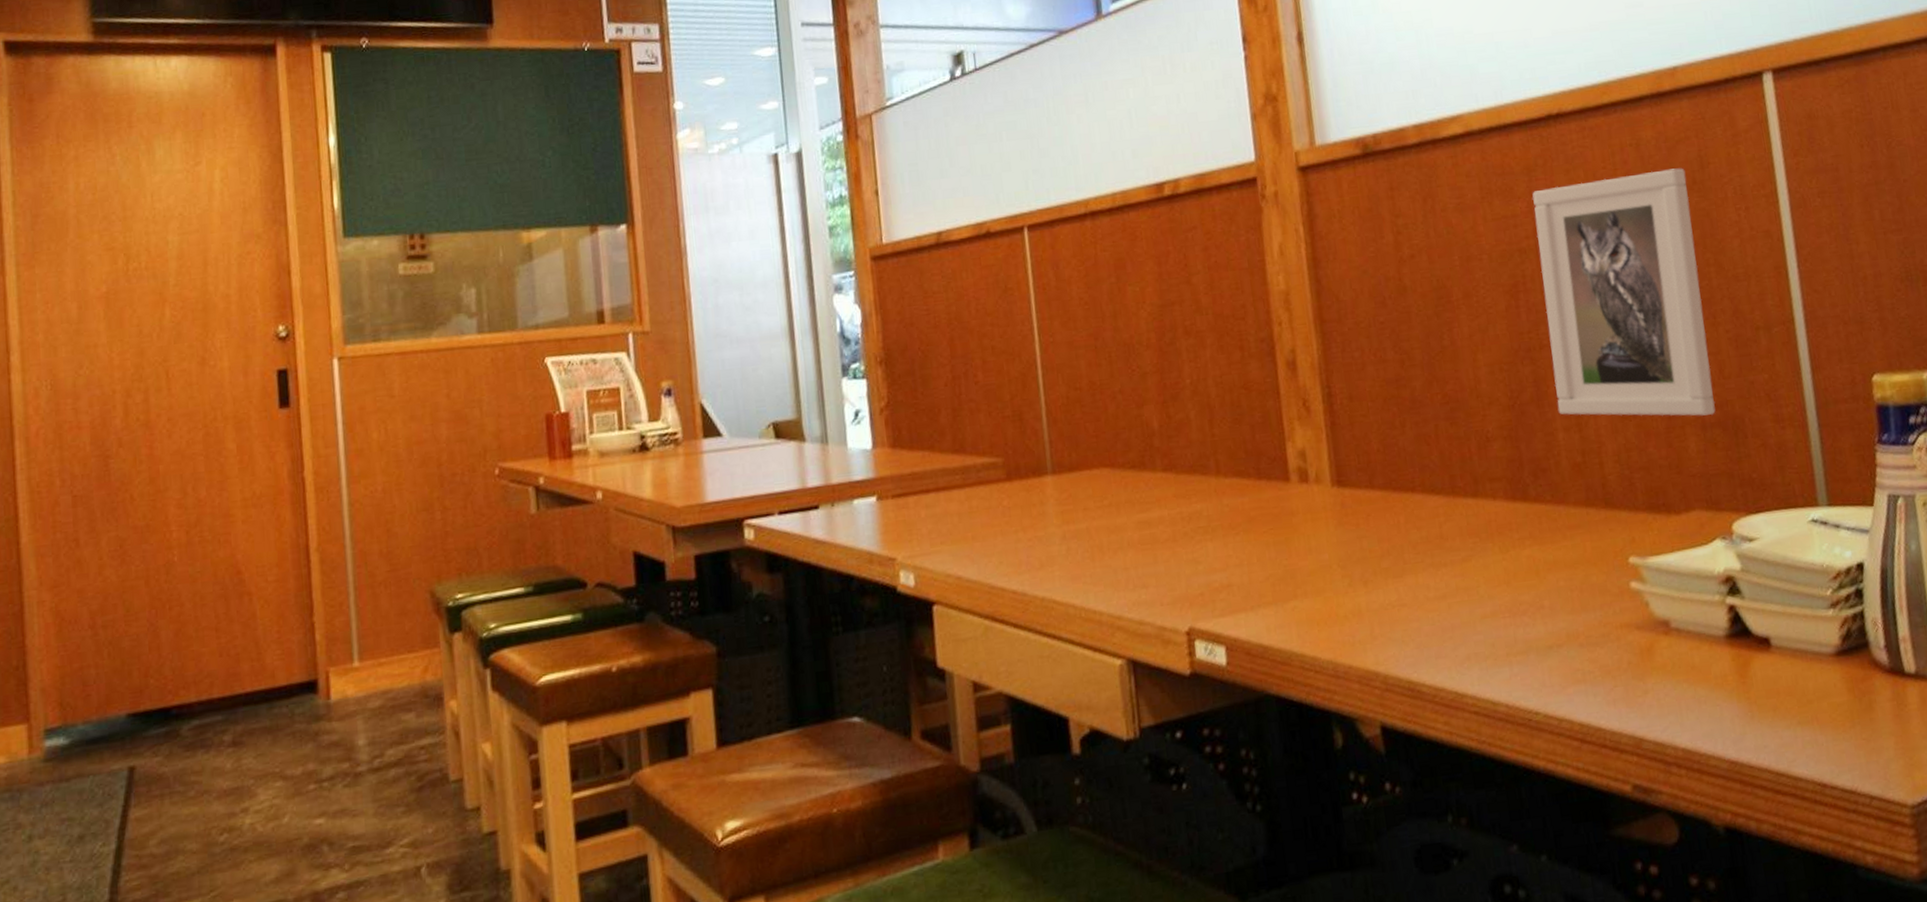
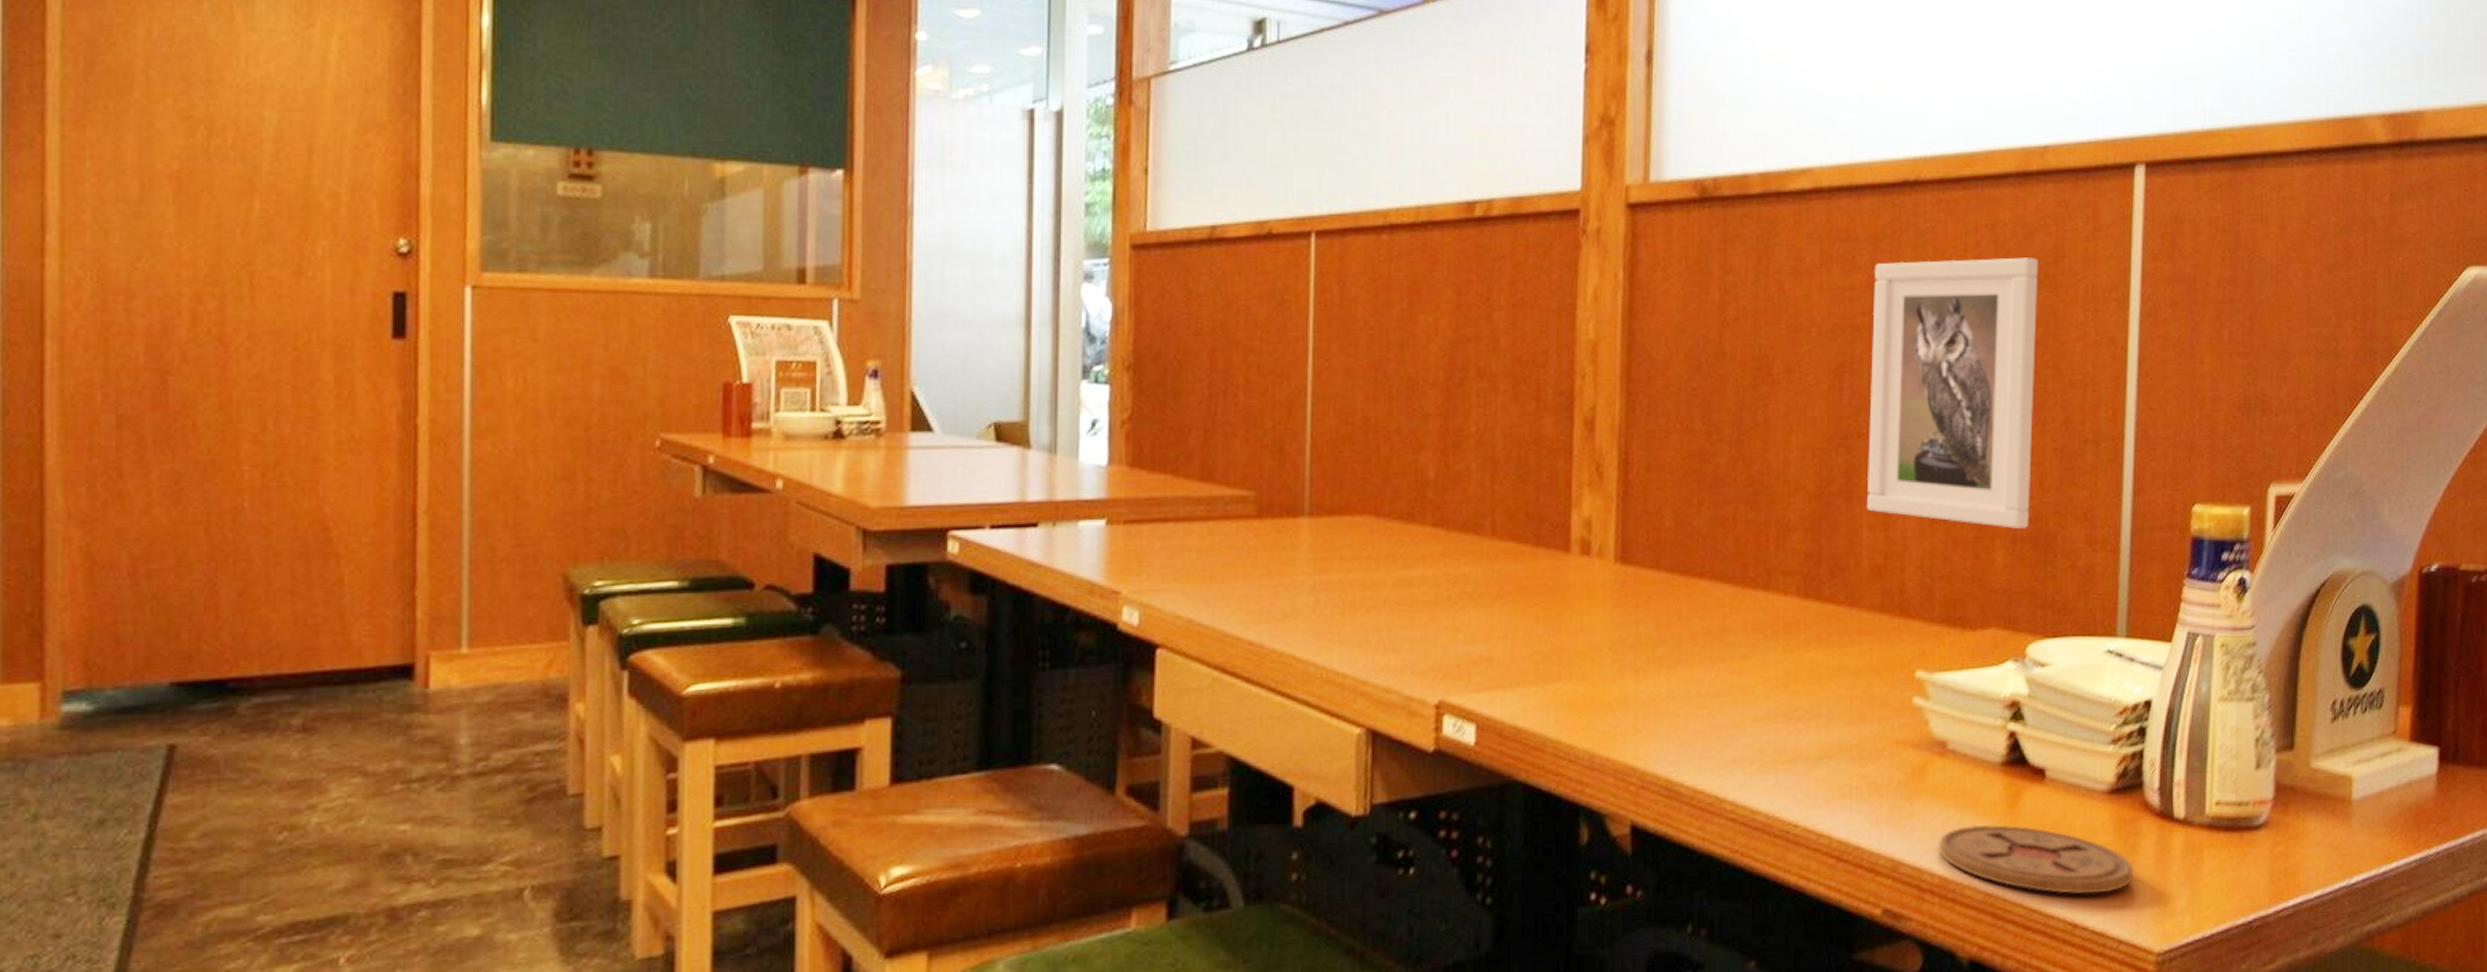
coaster: none [1676,694,1875,757] -> present [1938,824,2133,895]

